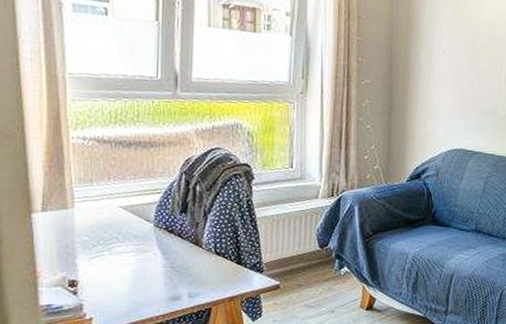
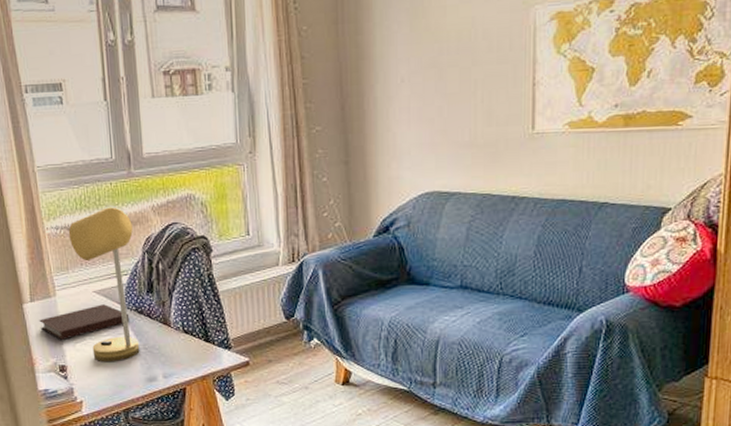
notebook: none [50,220,158,254] -> present [39,304,130,340]
desk lamp: none [97,123,172,280] -> present [68,205,140,363]

